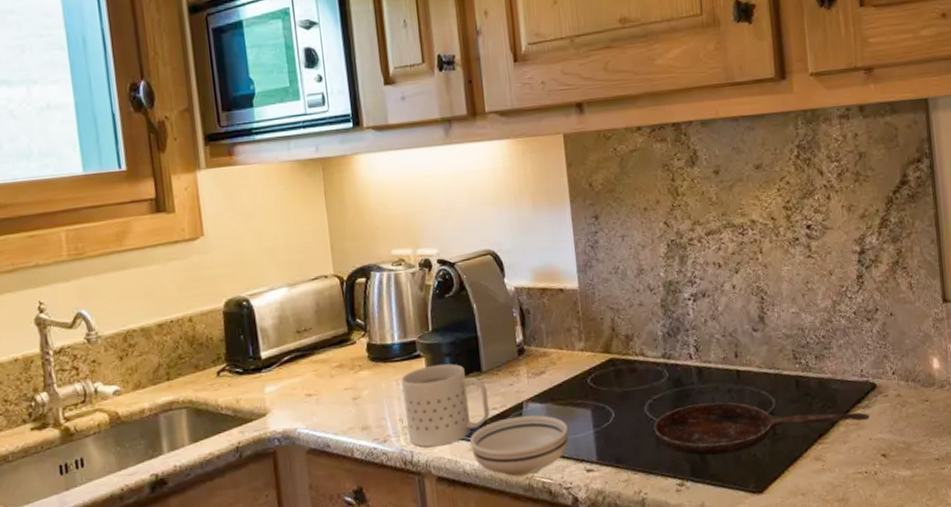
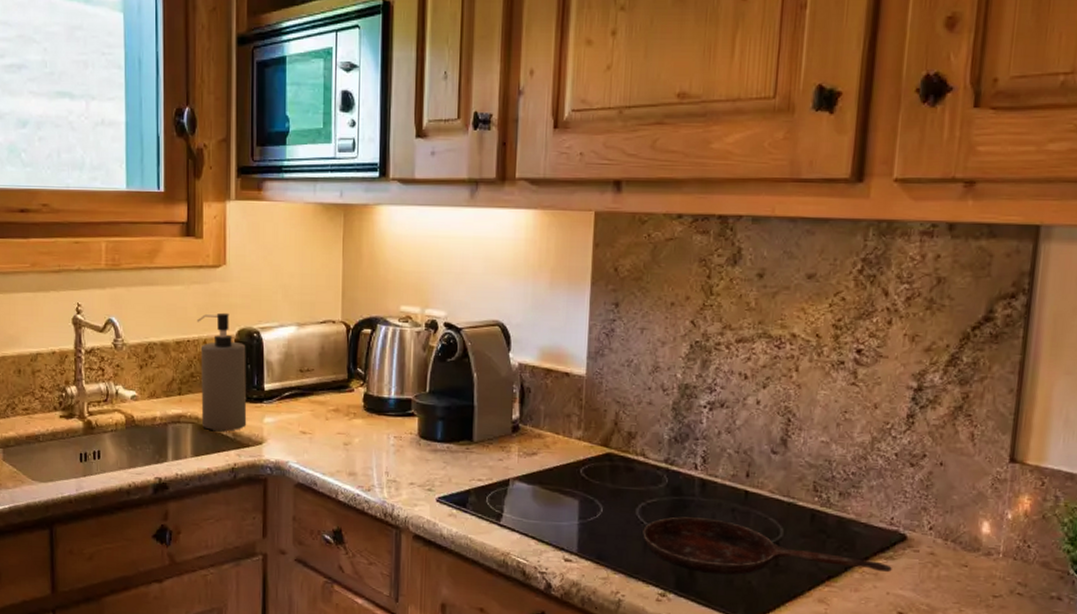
soap dispenser: none [178,285,247,412] -> present [196,312,247,431]
mug: present [401,364,490,447] -> none [391,426,476,506]
bowl: present [470,415,569,477] -> none [451,491,553,552]

